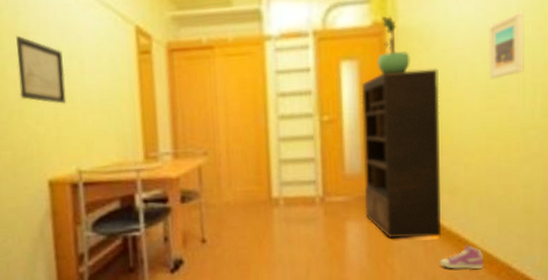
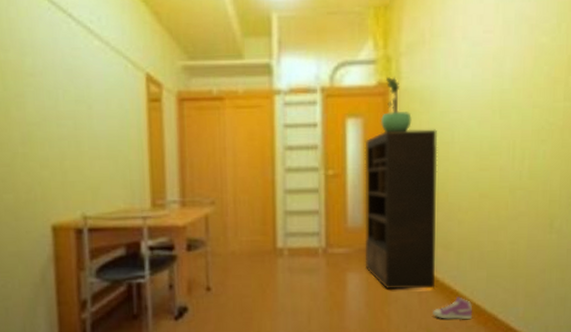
wall art: present [16,35,67,104] -> none [22,76,73,148]
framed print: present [488,11,524,80] -> none [483,79,516,142]

